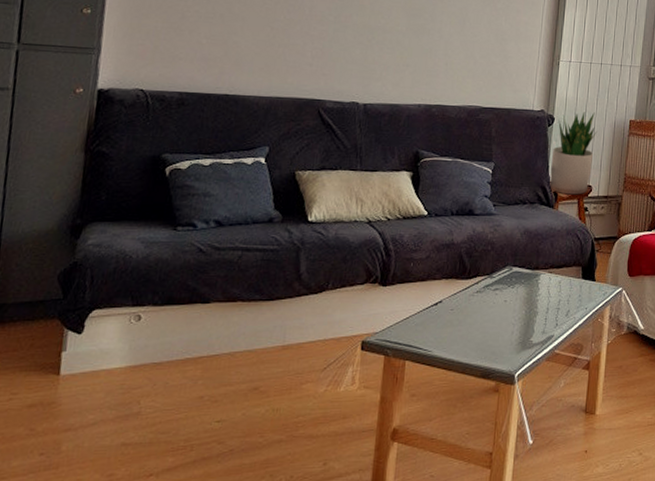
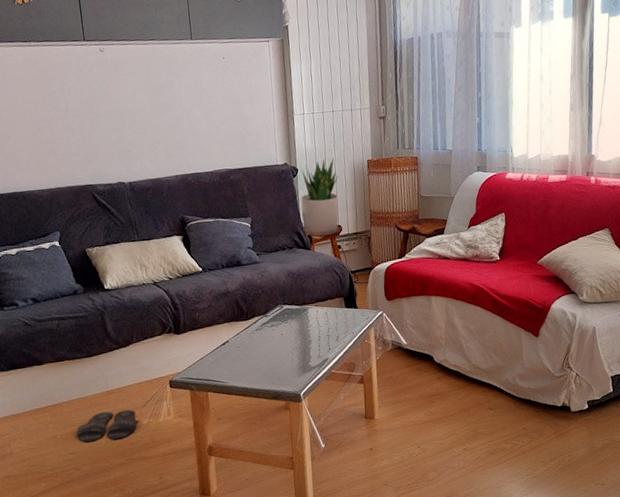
slippers: none [230,371,314,409] -> present [76,409,139,443]

